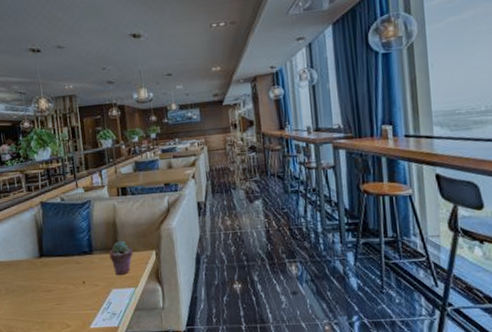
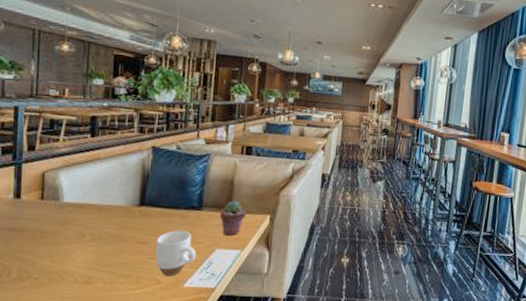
mug: none [59,275,96,320] -> present [156,230,197,277]

